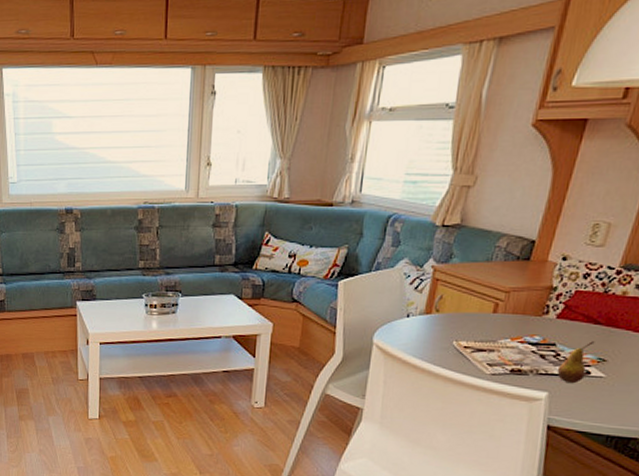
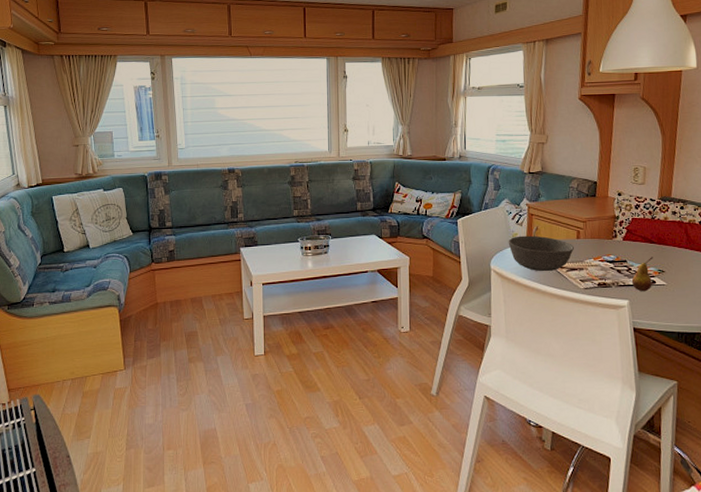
bowl: none [400,305,488,350] -> present [508,235,575,271]

